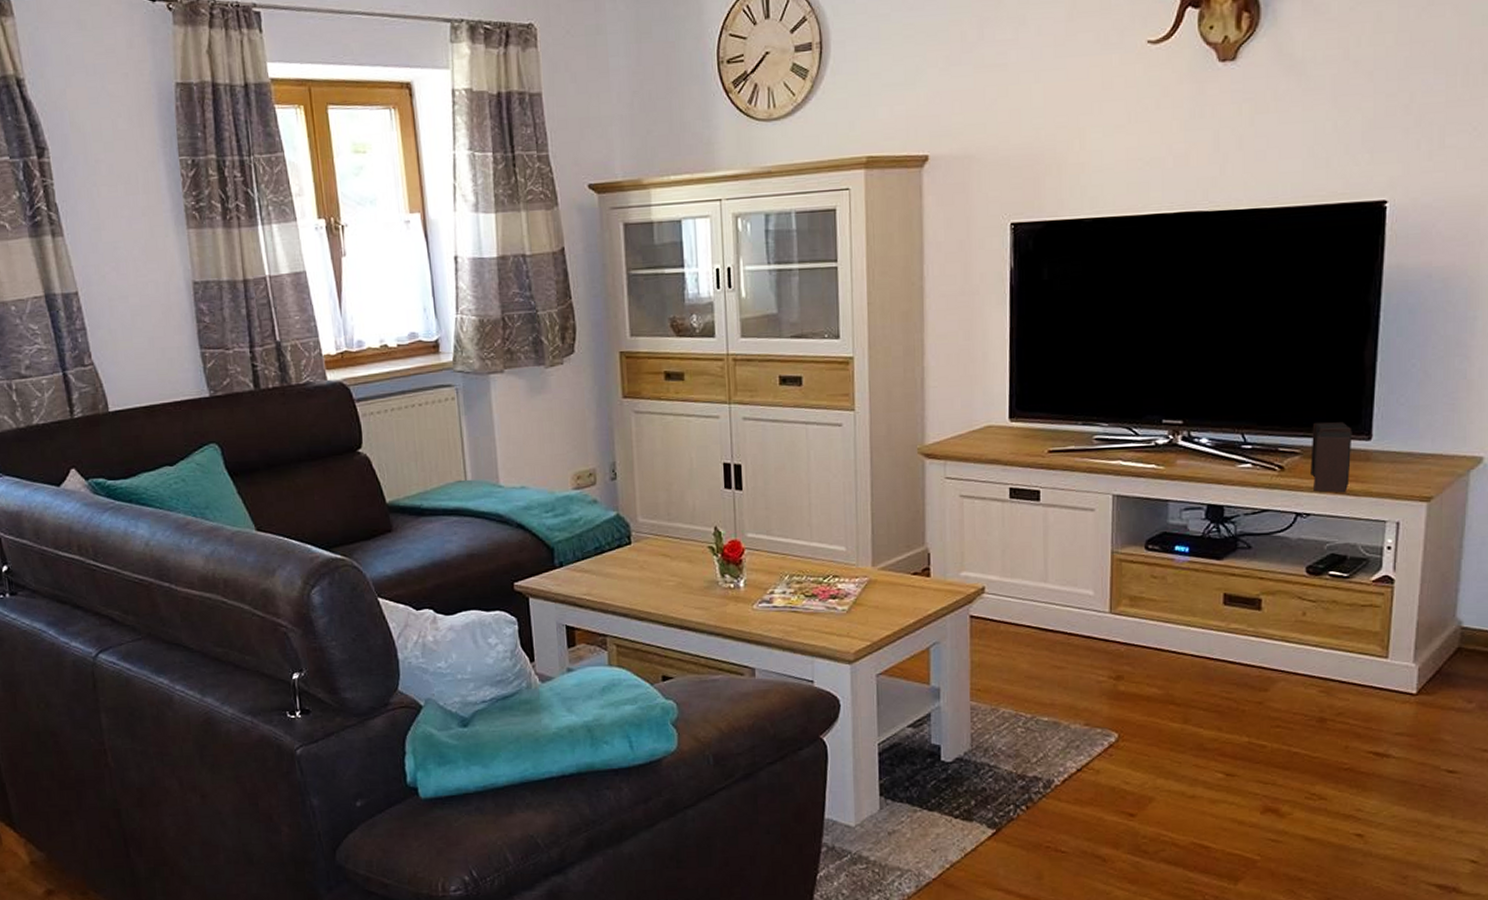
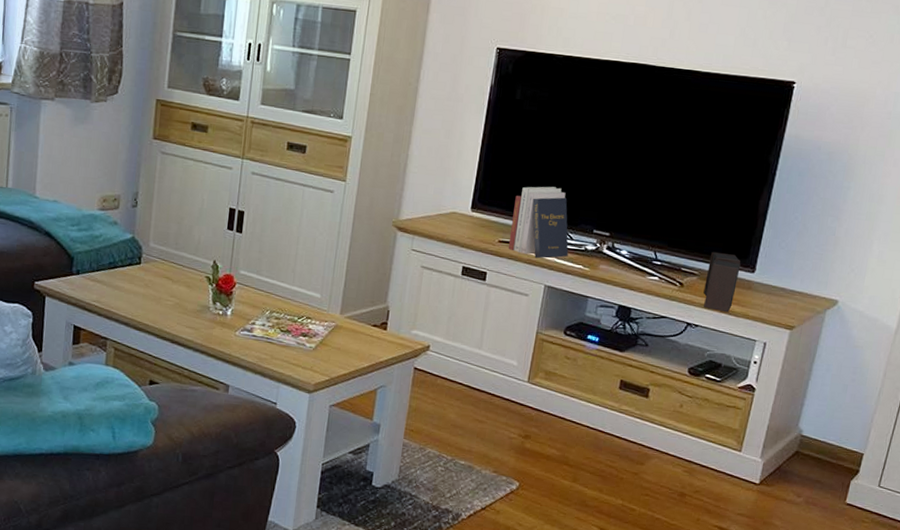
books: none [1060,376,1136,465] -> present [508,186,569,259]

